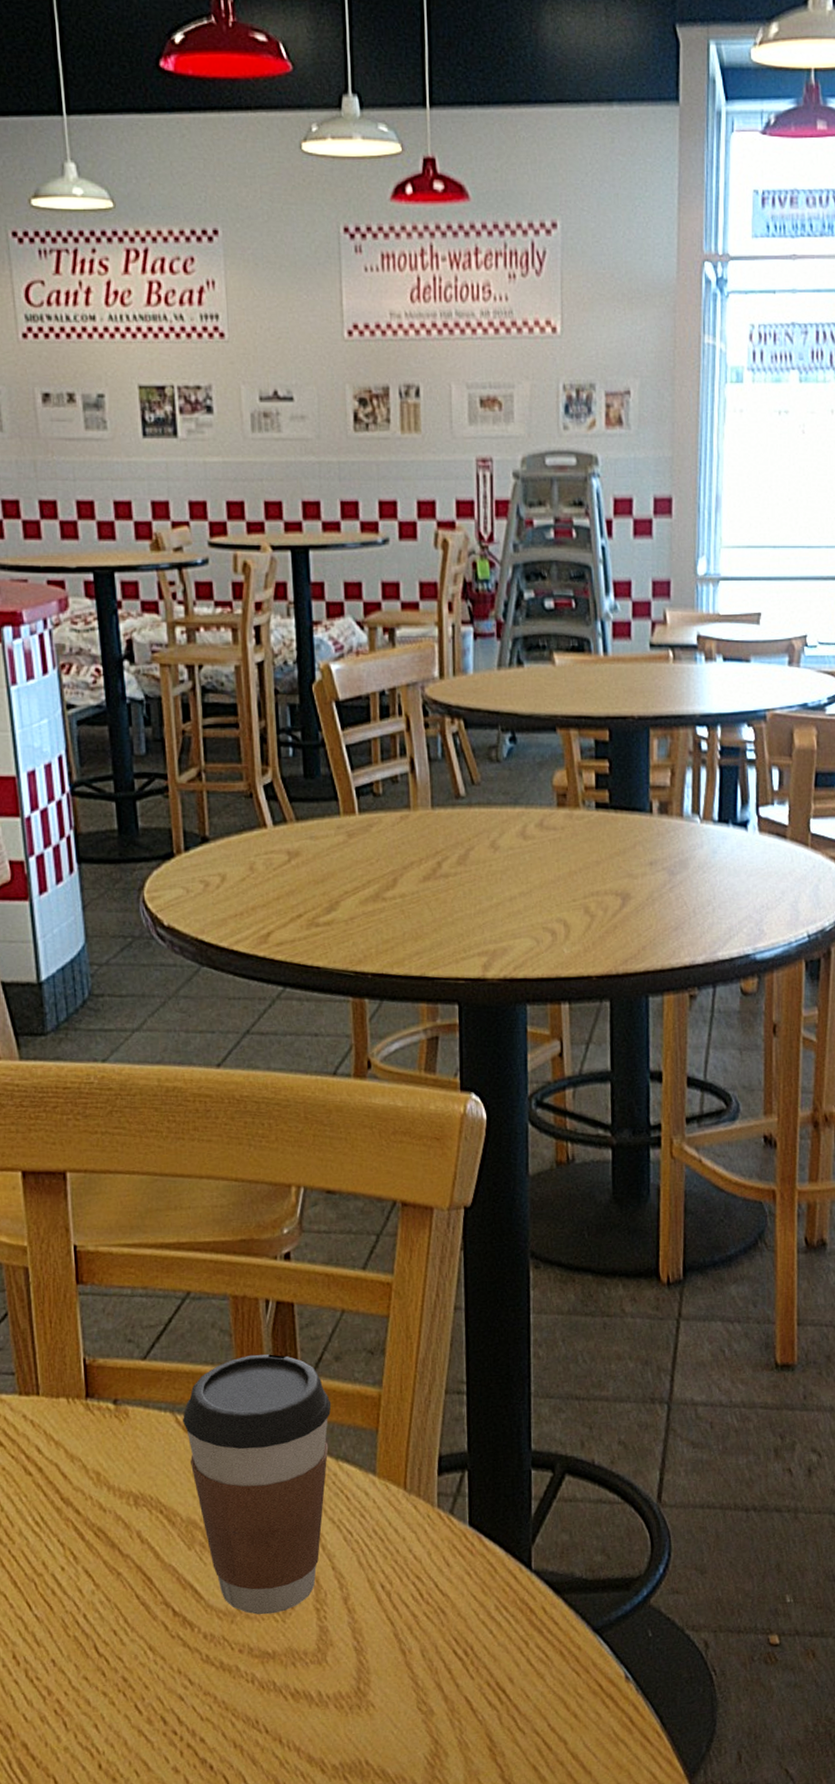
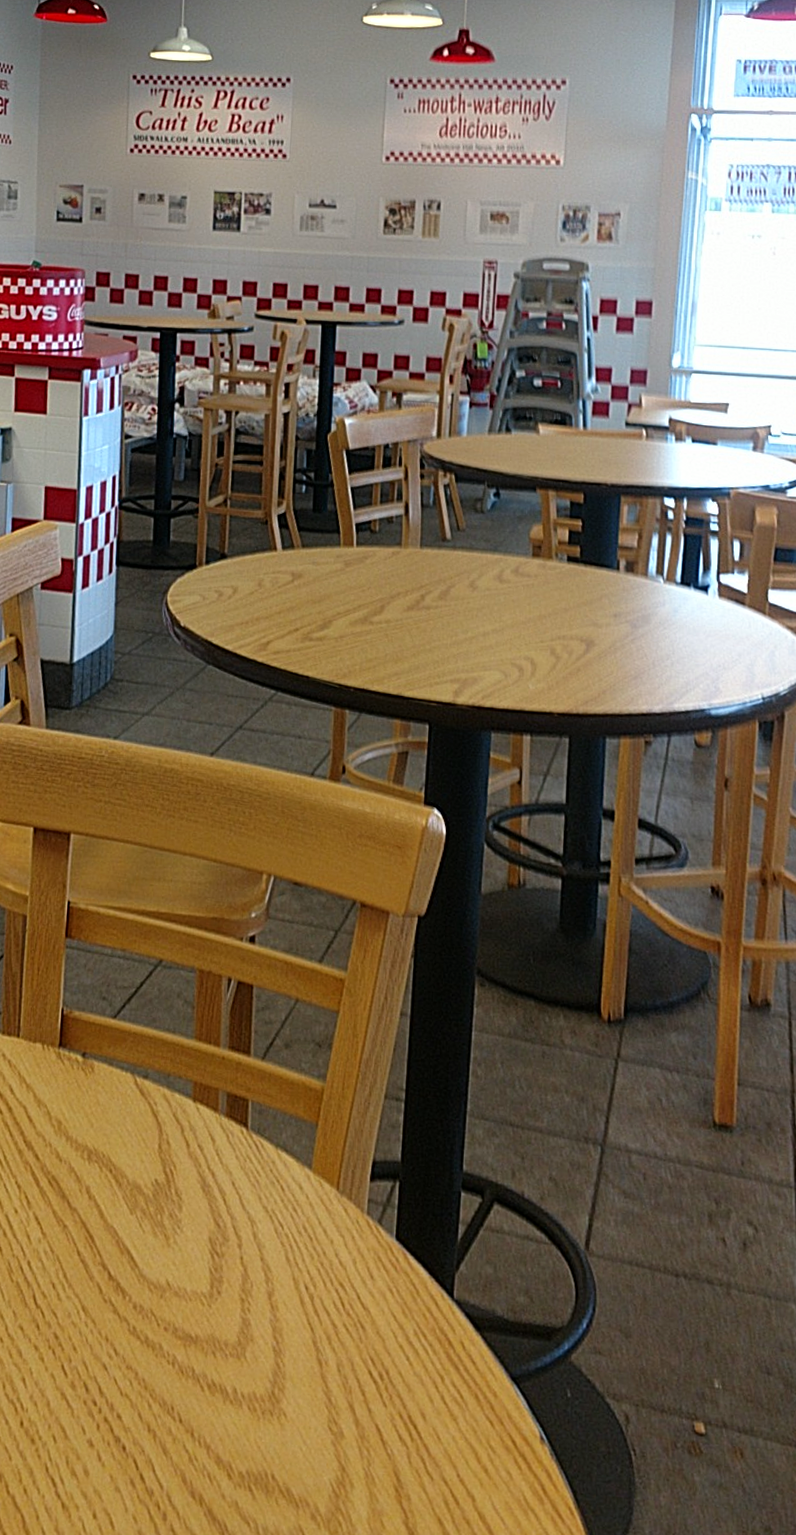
coffee cup: present [182,1354,332,1615] -> none [140,1029,277,1296]

